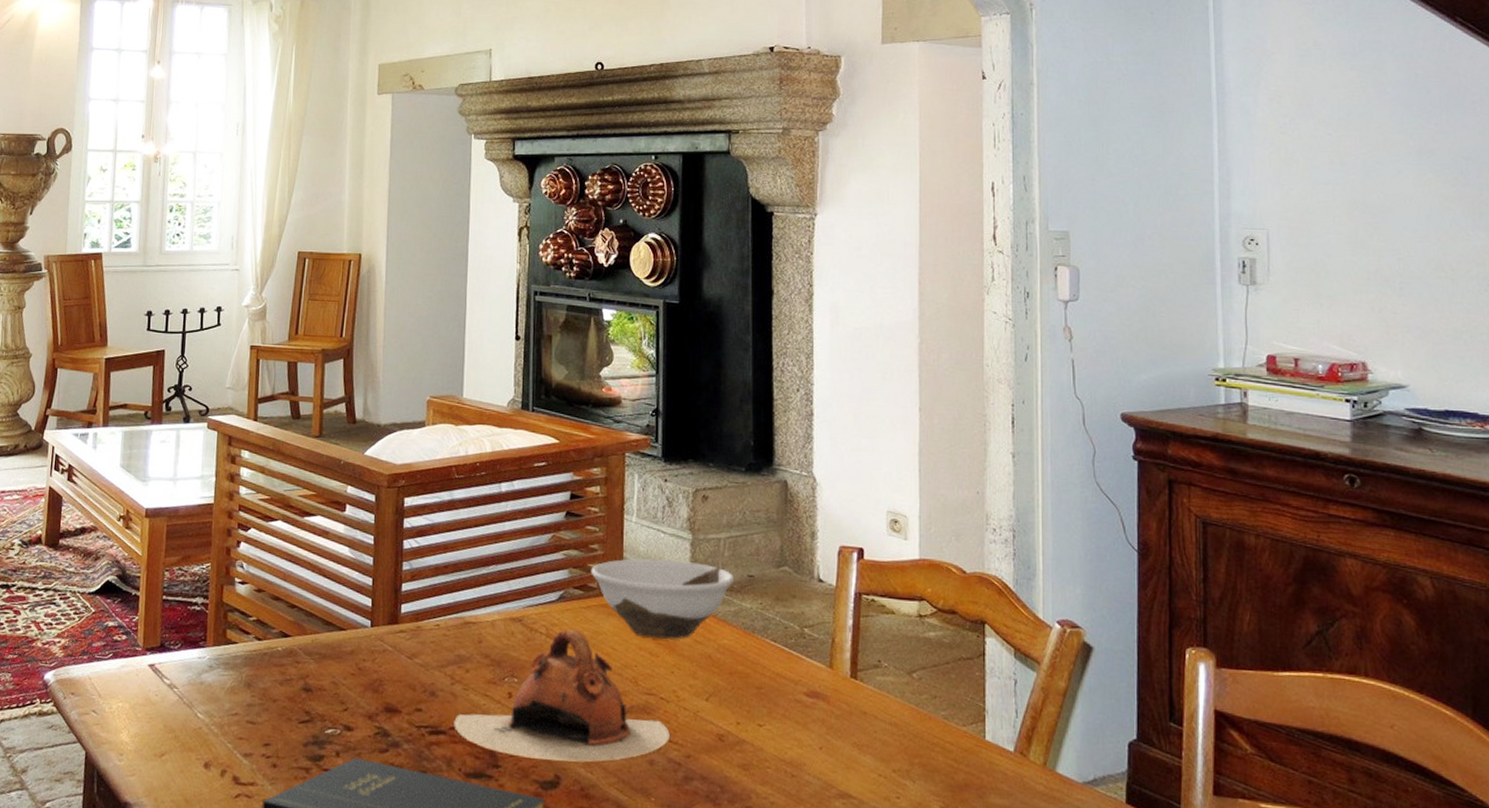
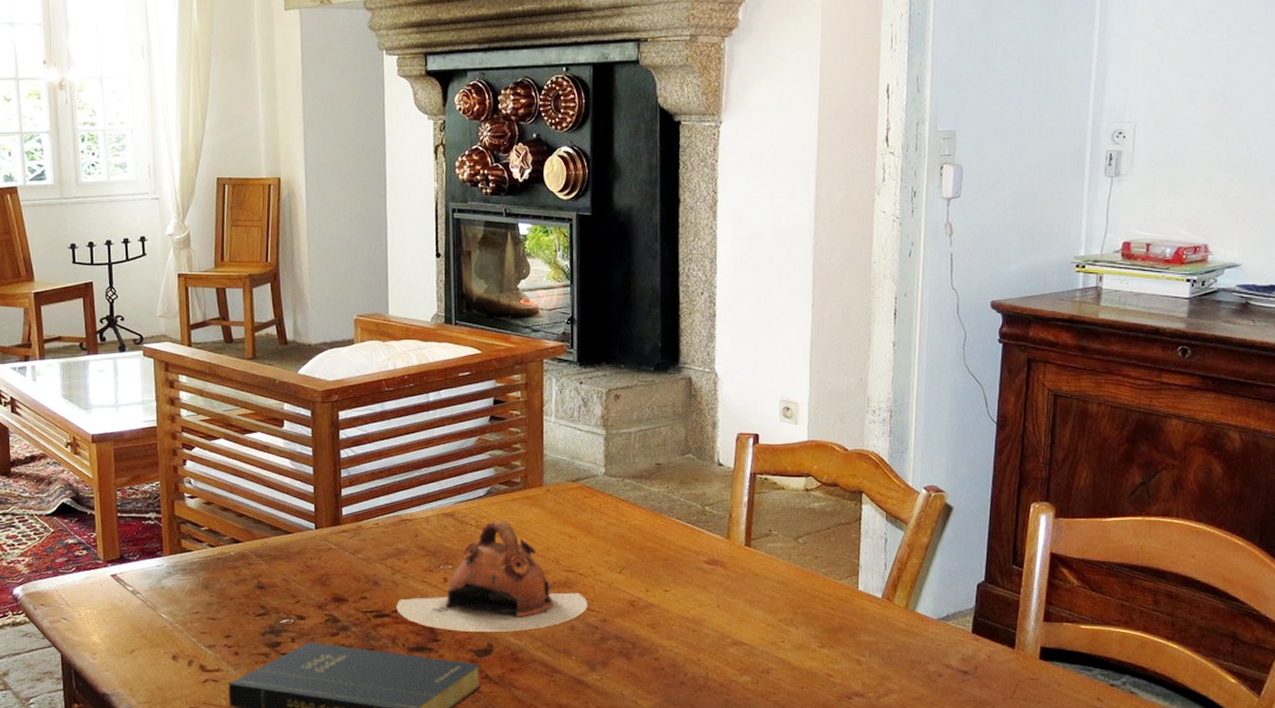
bowl: present [590,559,734,639] -> none [514,454,643,523]

